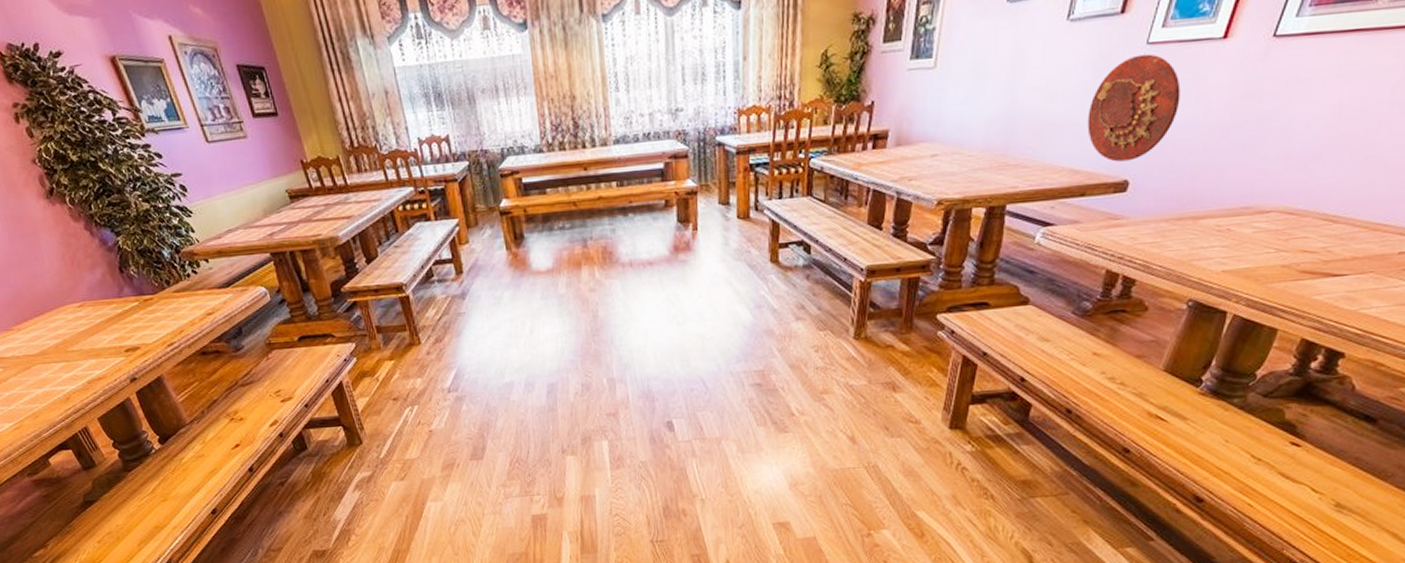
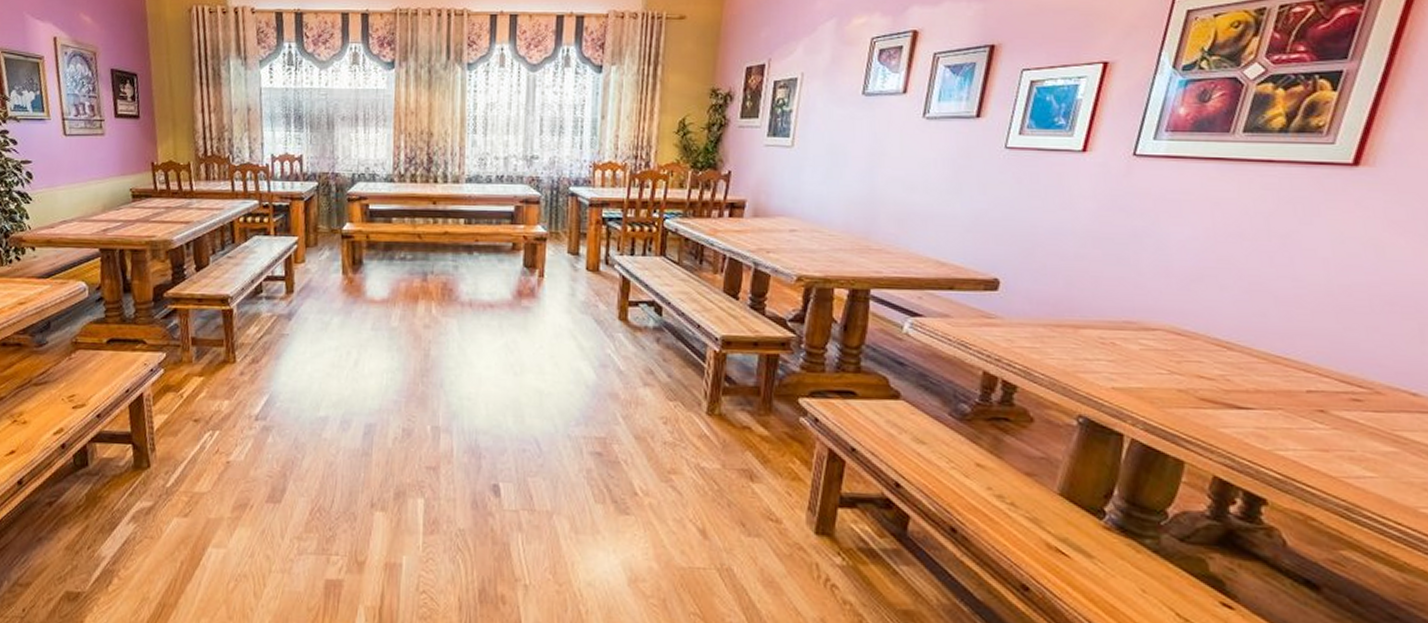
decorative platter: present [1087,54,1181,162] -> none [950,157,1046,259]

